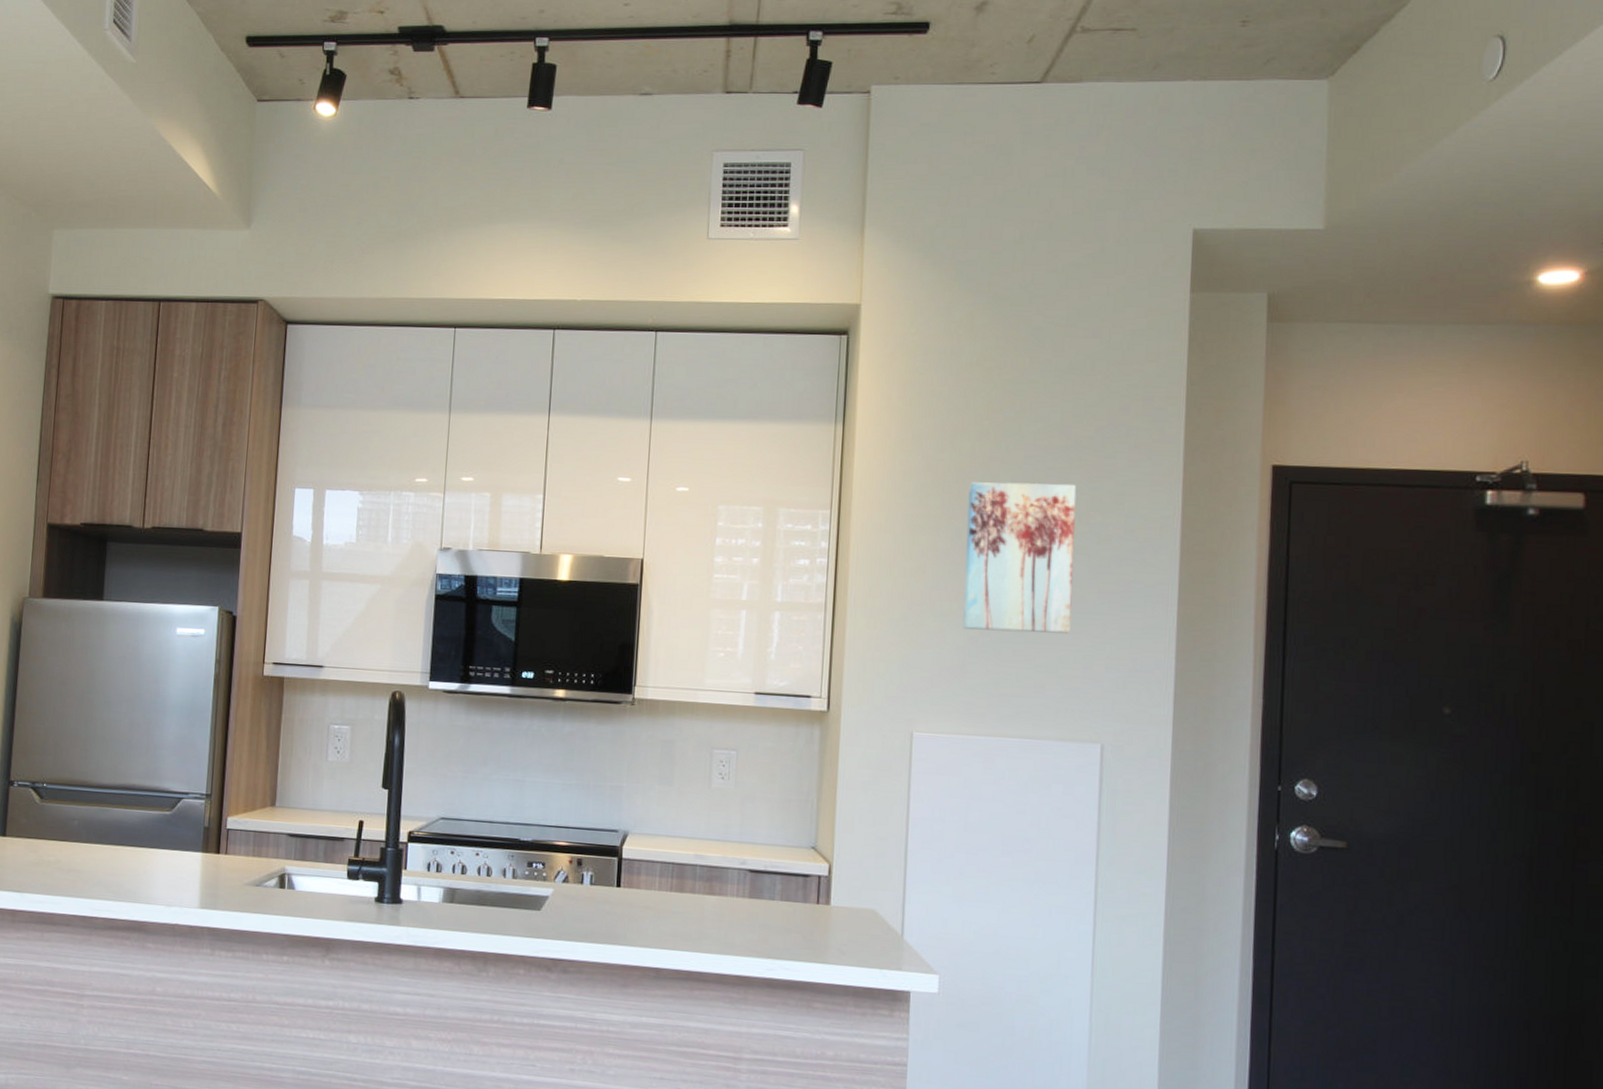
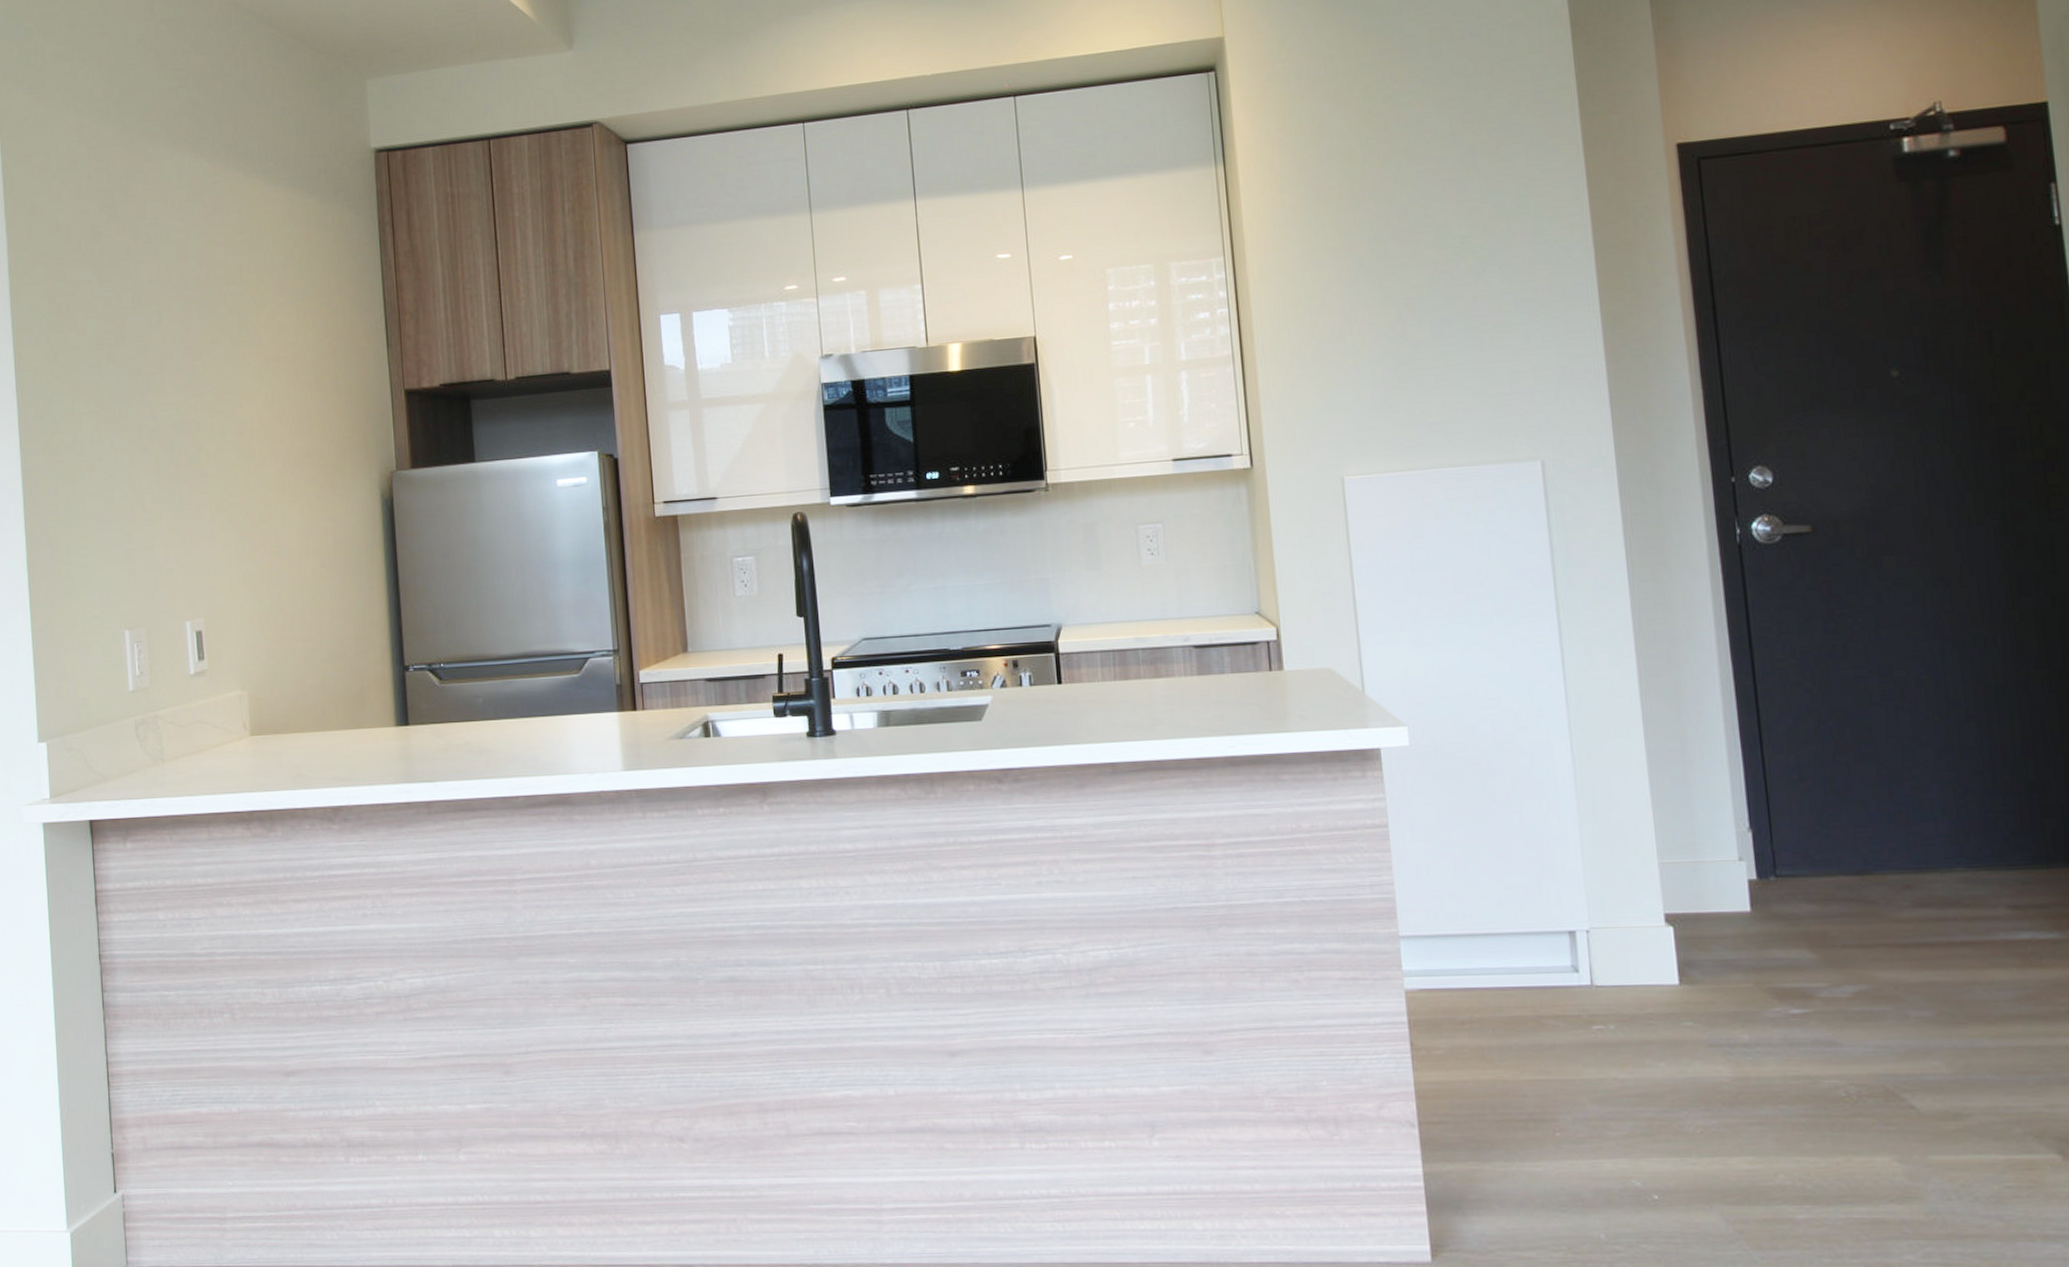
wall art: present [962,482,1077,634] -> none [1365,193,1492,361]

